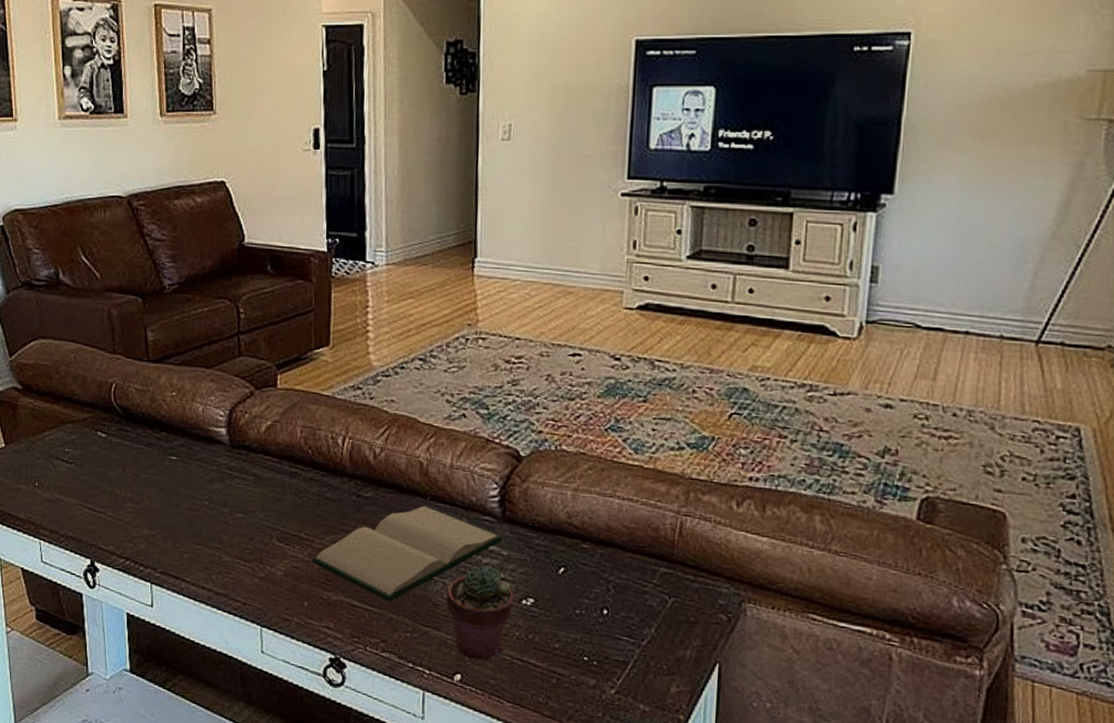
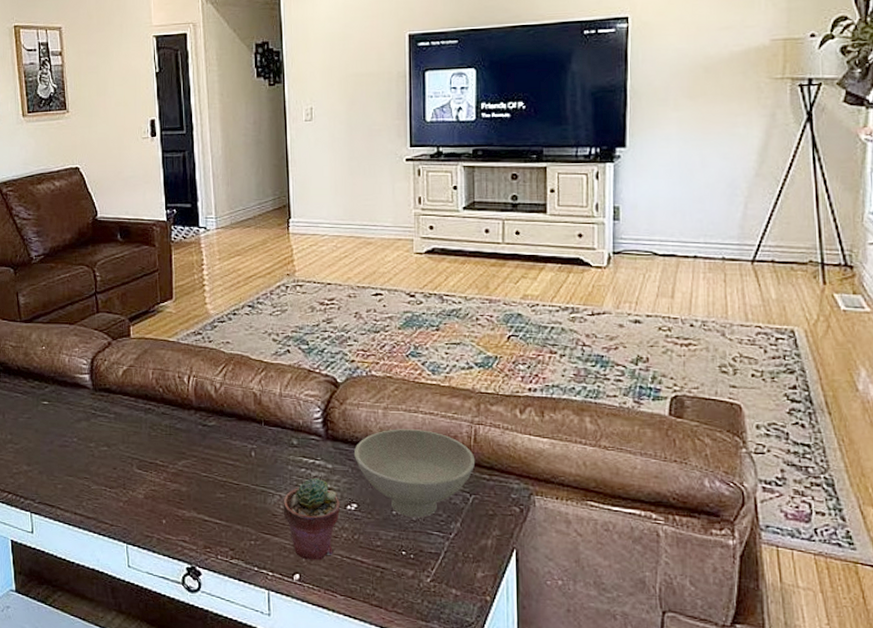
hardback book: present [312,505,503,602] -> none [167,429,328,515]
bowl: none [535,514,679,620] -> present [354,429,476,518]

